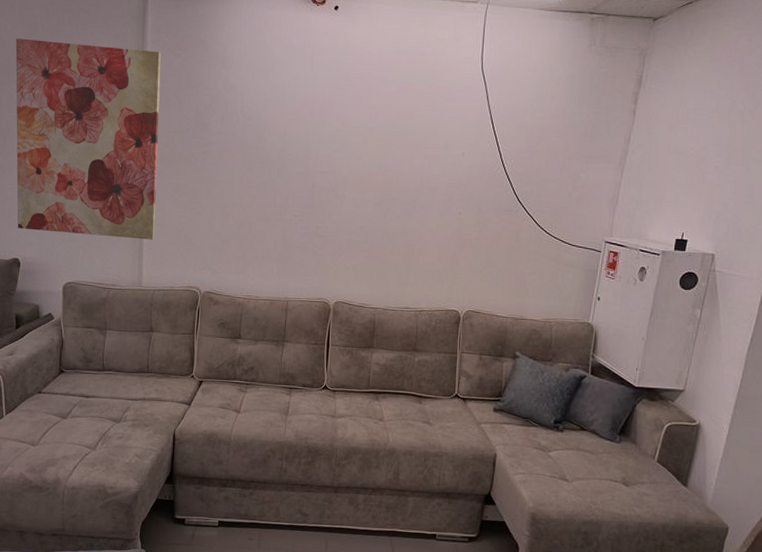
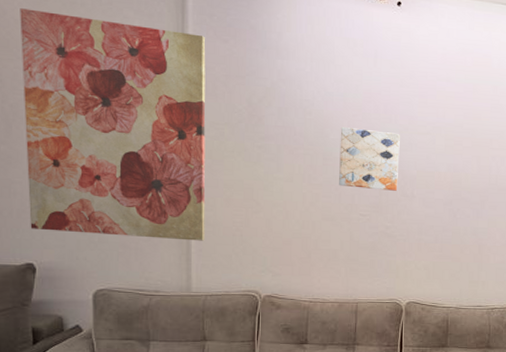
wall art: none [274,131,333,192] -> present [339,127,400,191]

